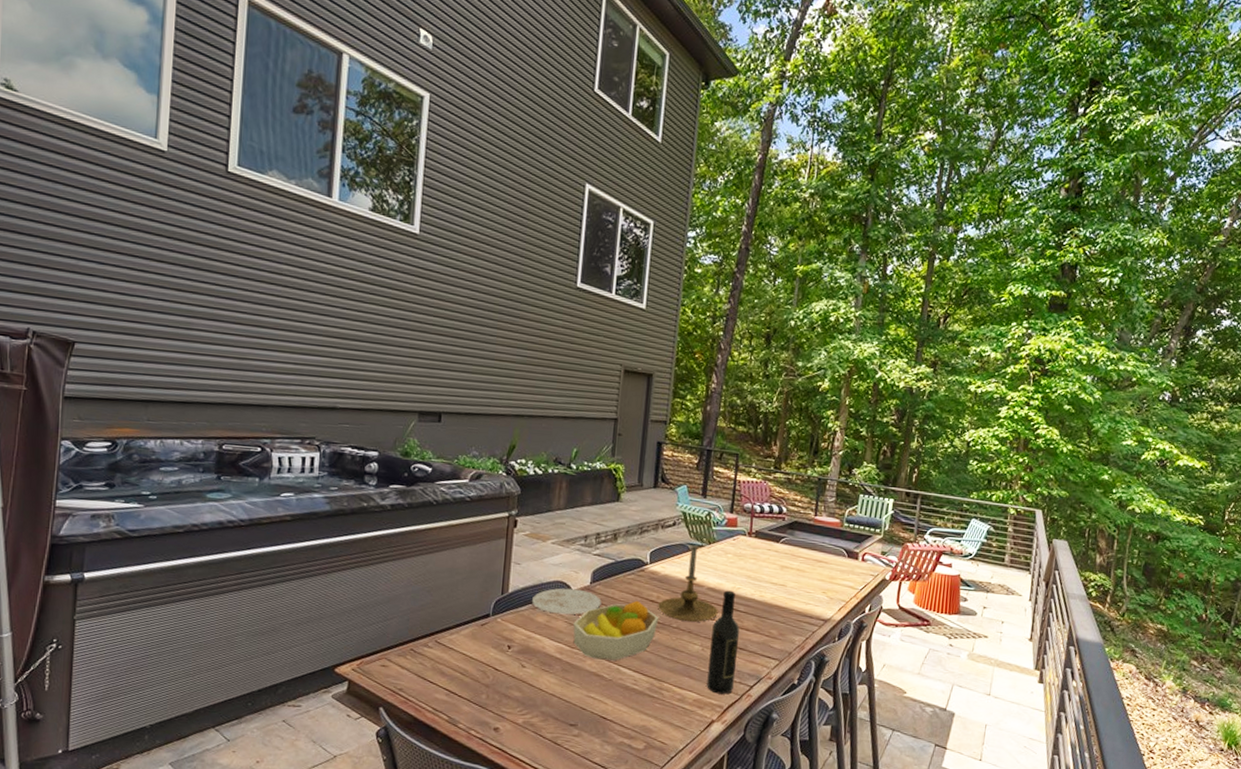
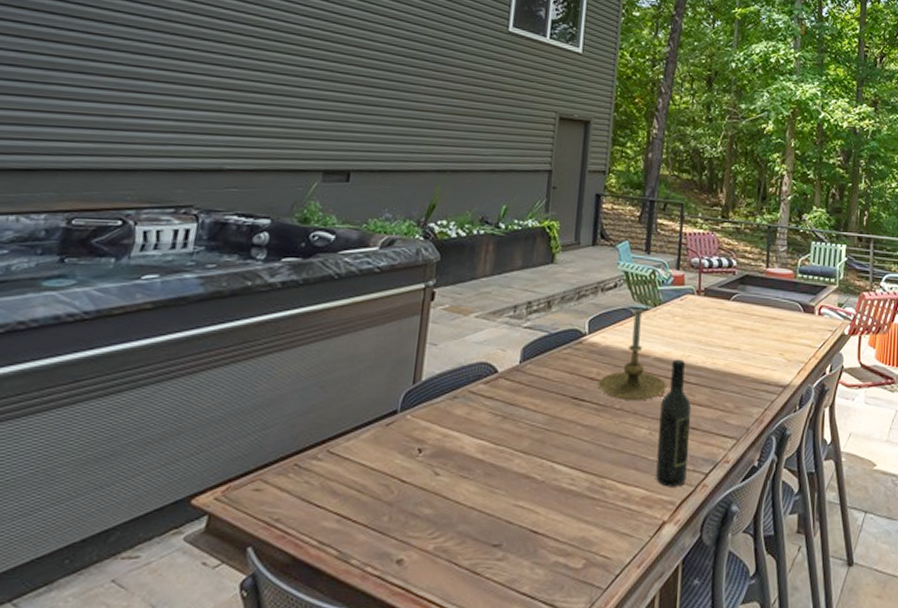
plate: present [532,588,602,615] -> none [450,370,533,404]
fruit bowl: present [573,600,658,661] -> none [498,379,599,457]

